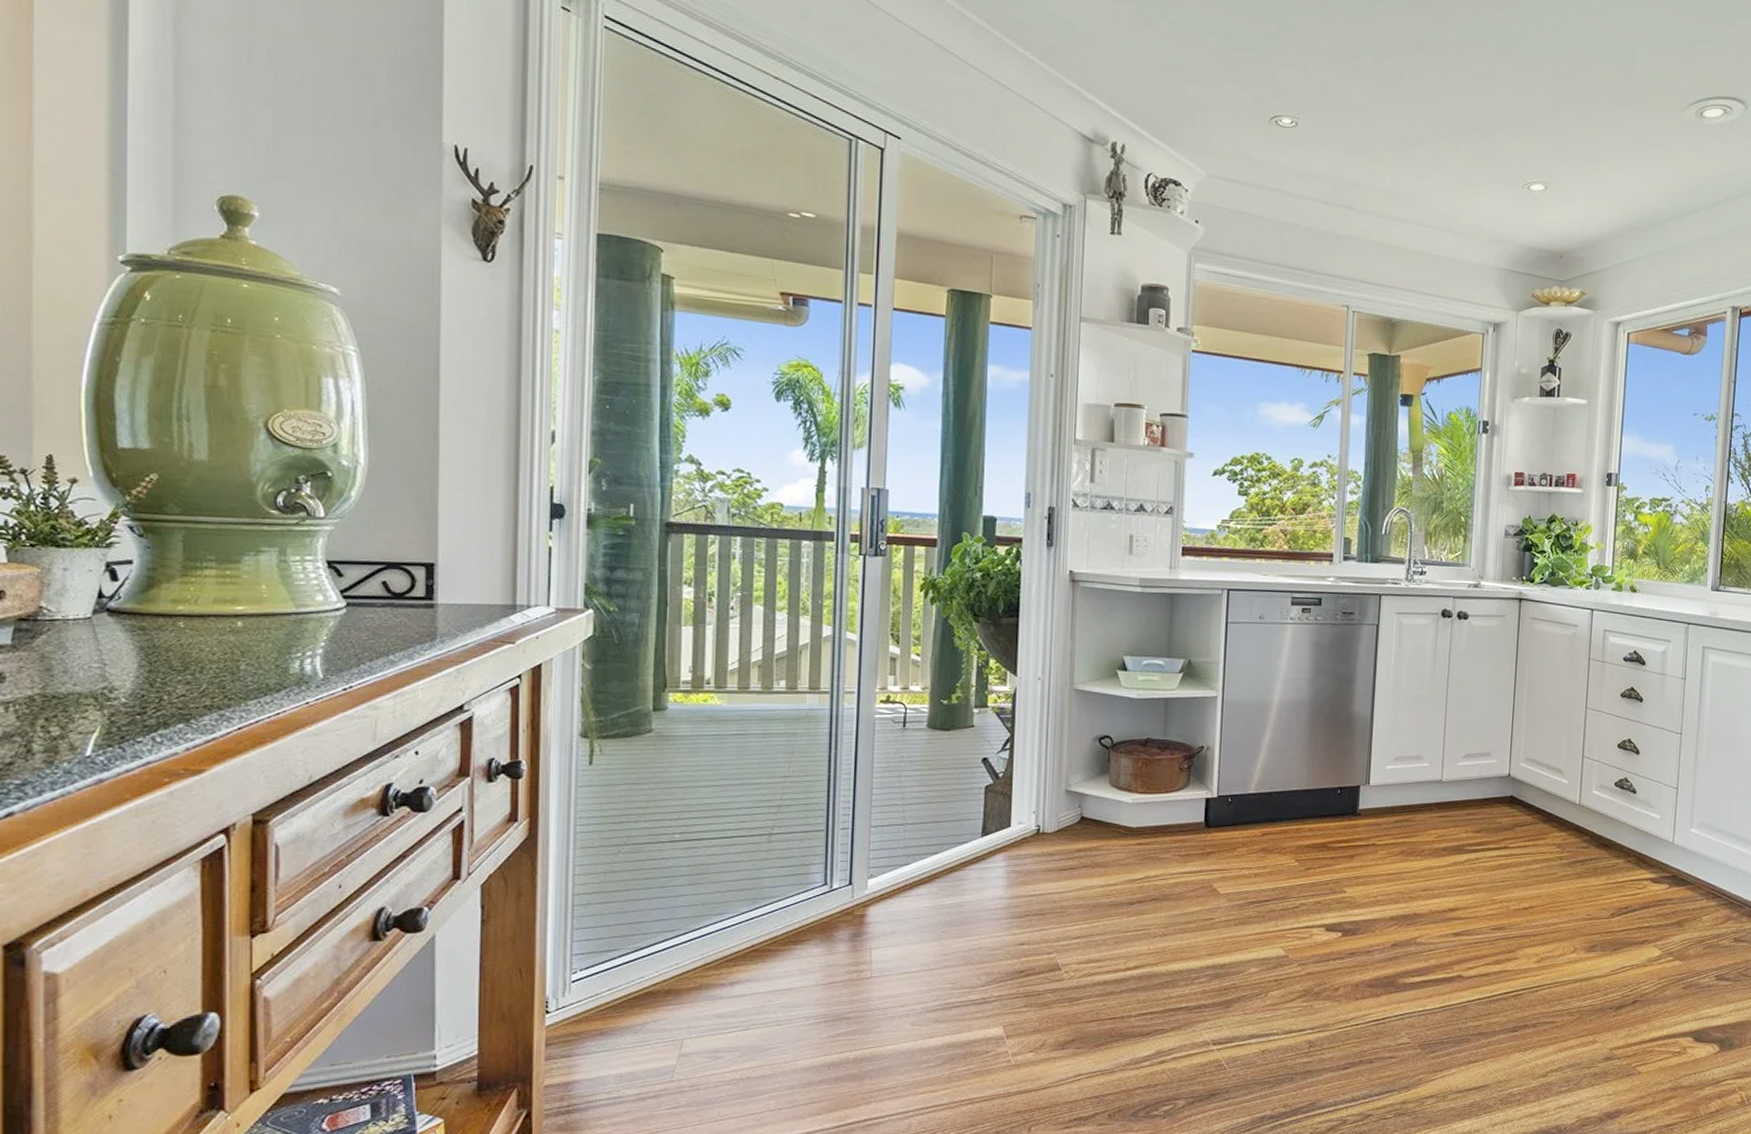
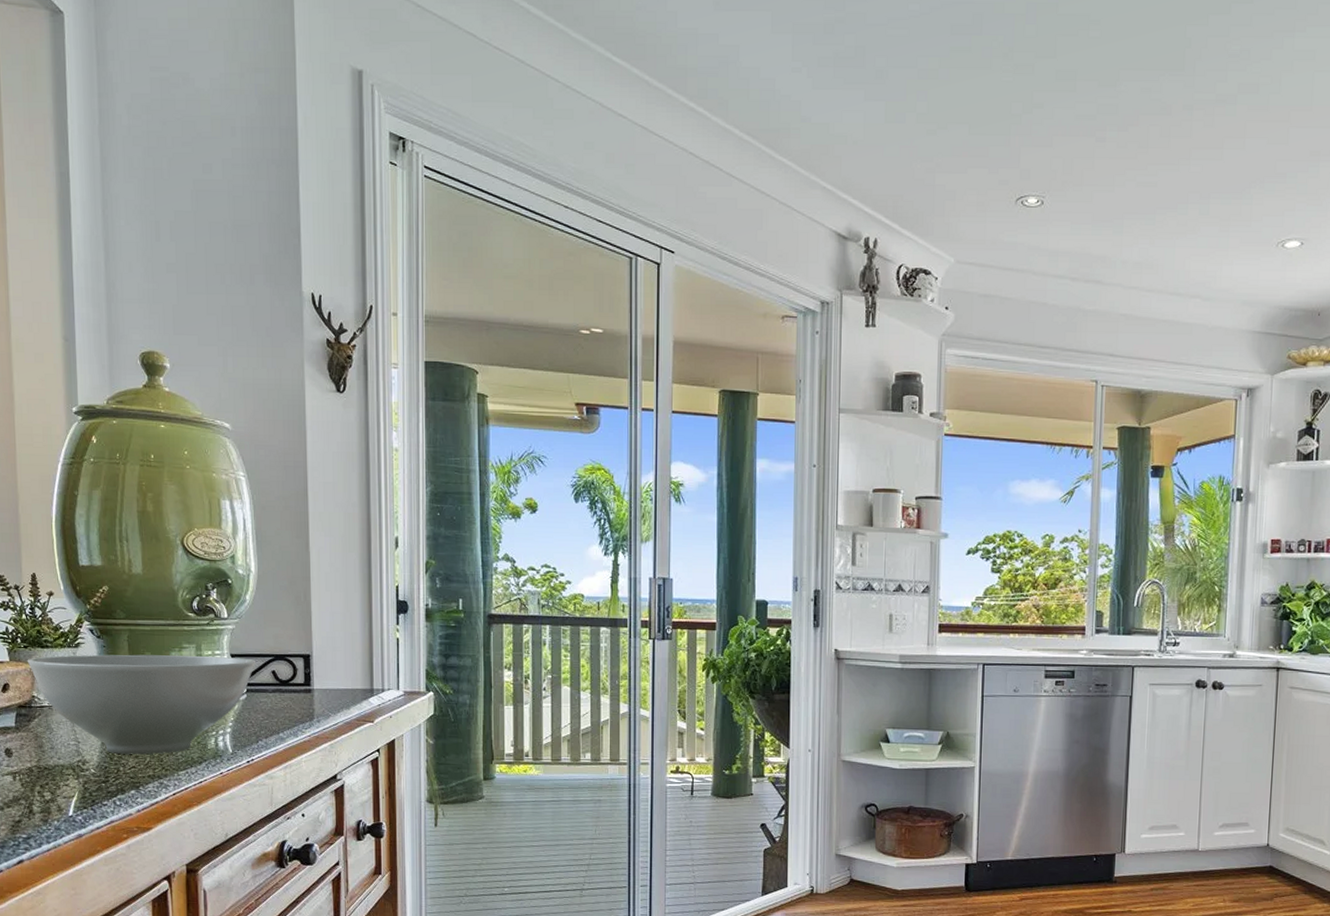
bowl: none [34,557,362,680] -> present [27,654,256,755]

